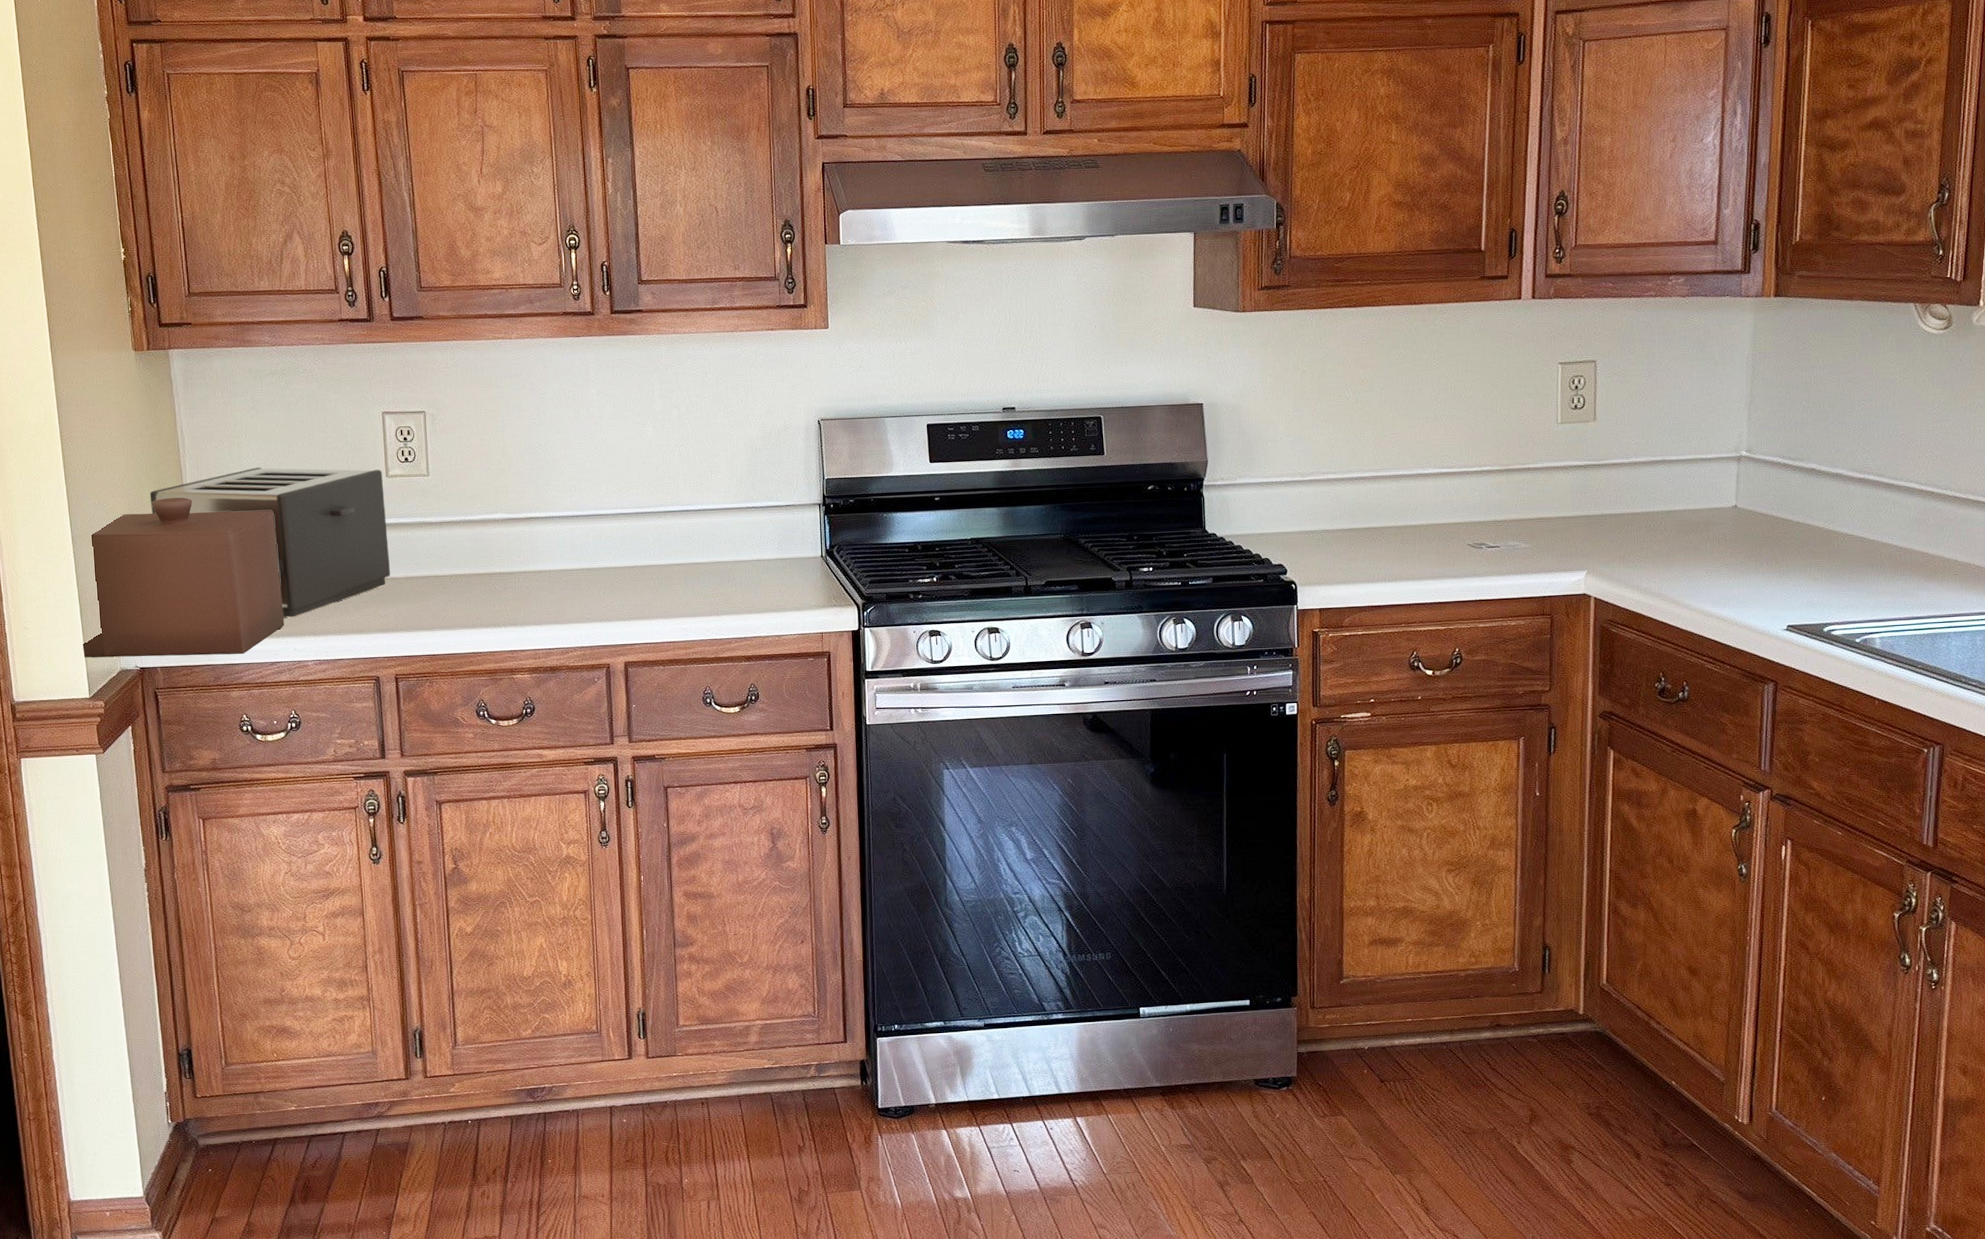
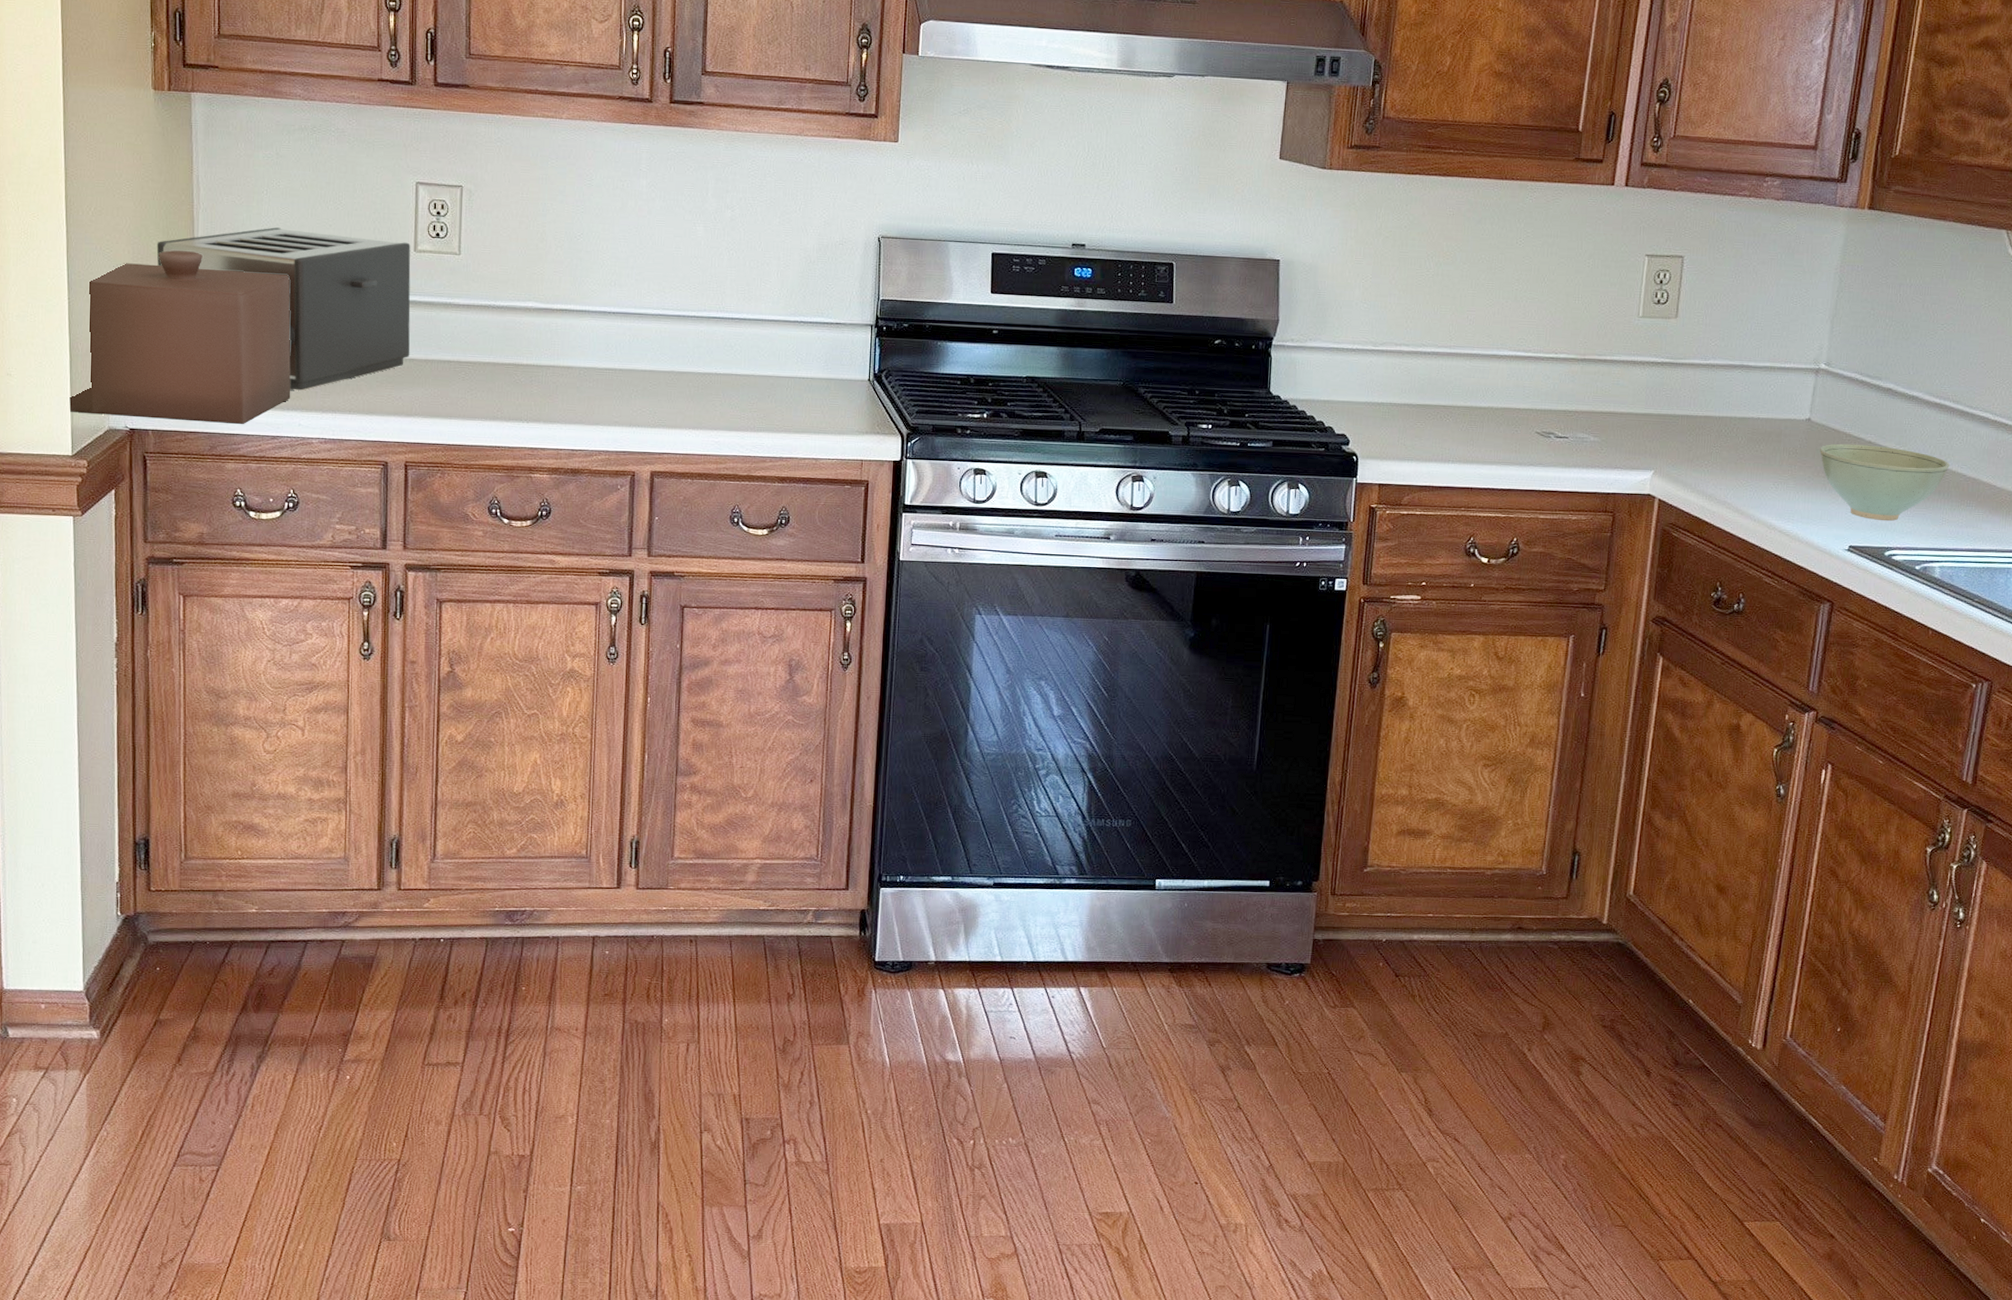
bowl: none [1749,525,1881,598] -> present [1820,443,1950,522]

